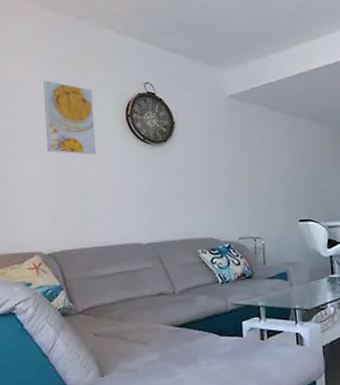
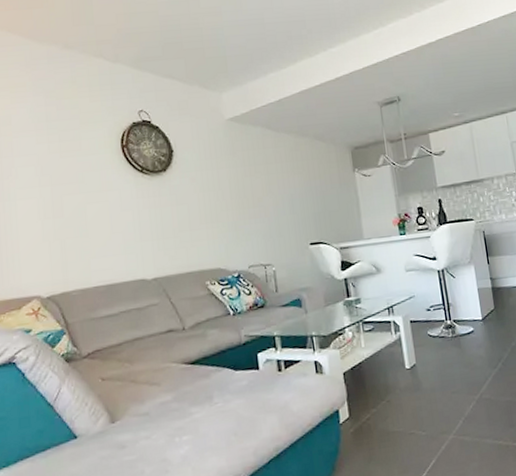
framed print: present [43,80,96,155] -> none [31,114,92,190]

